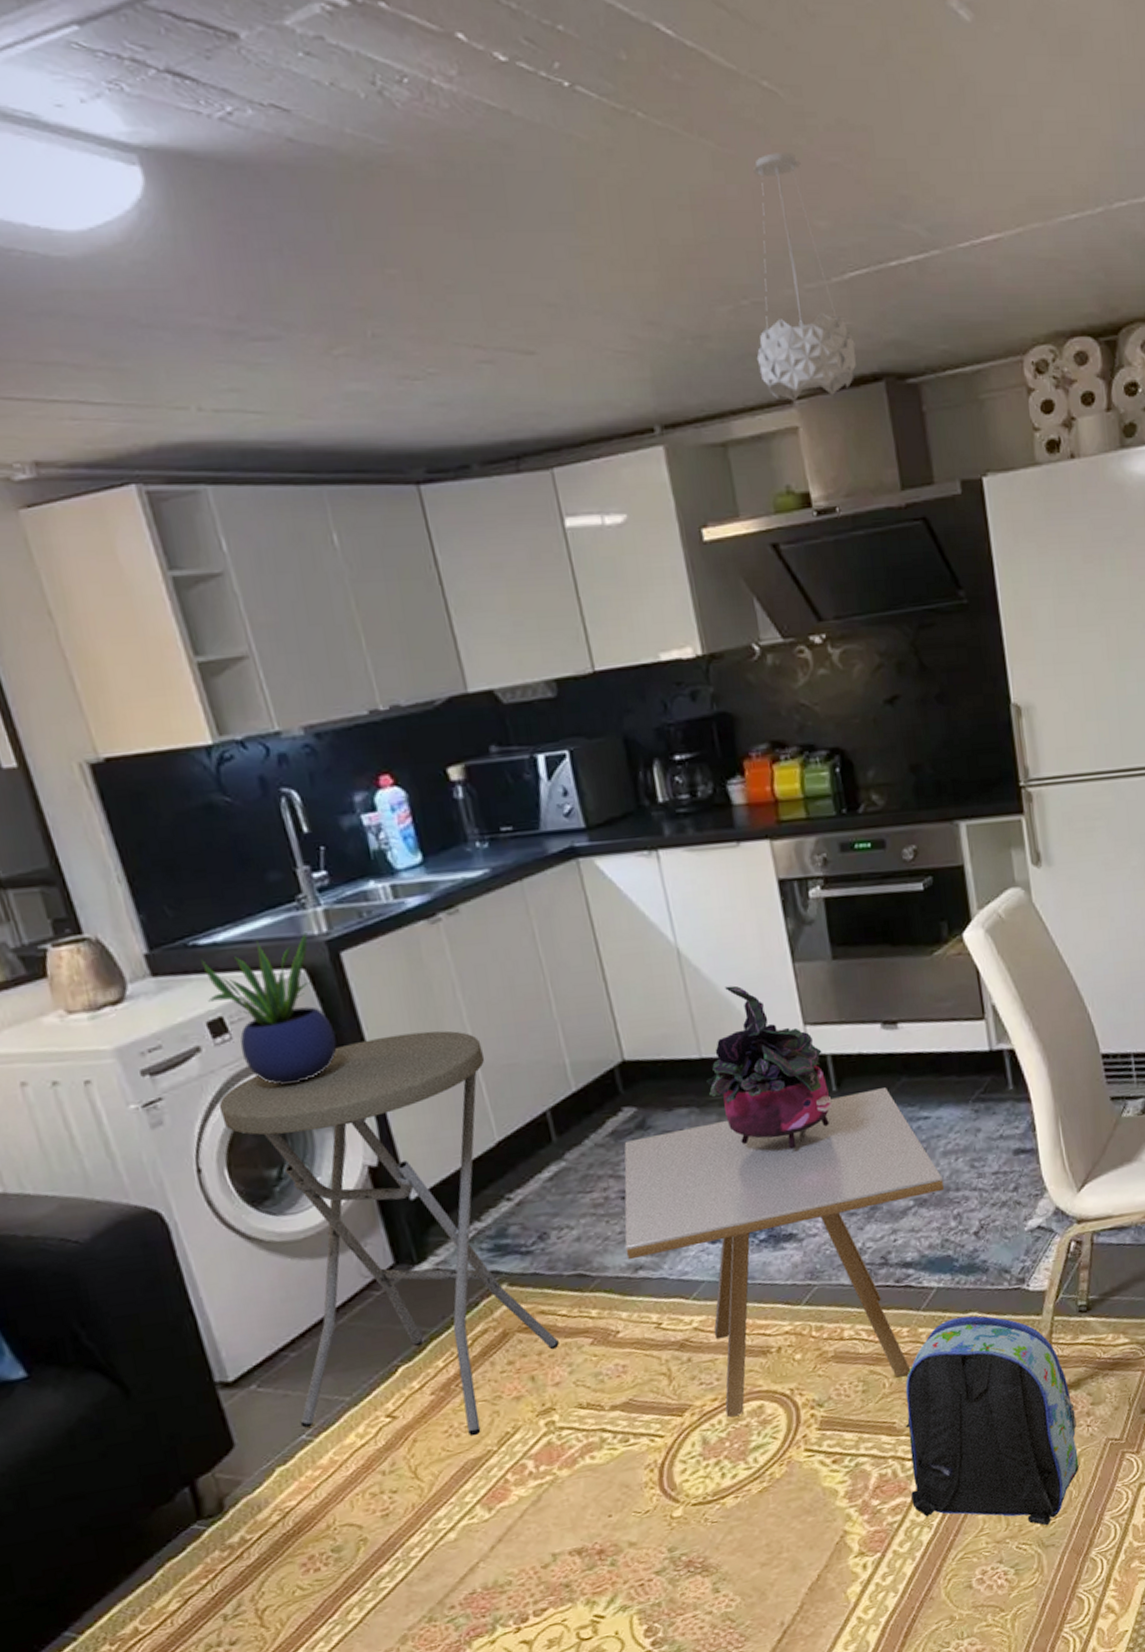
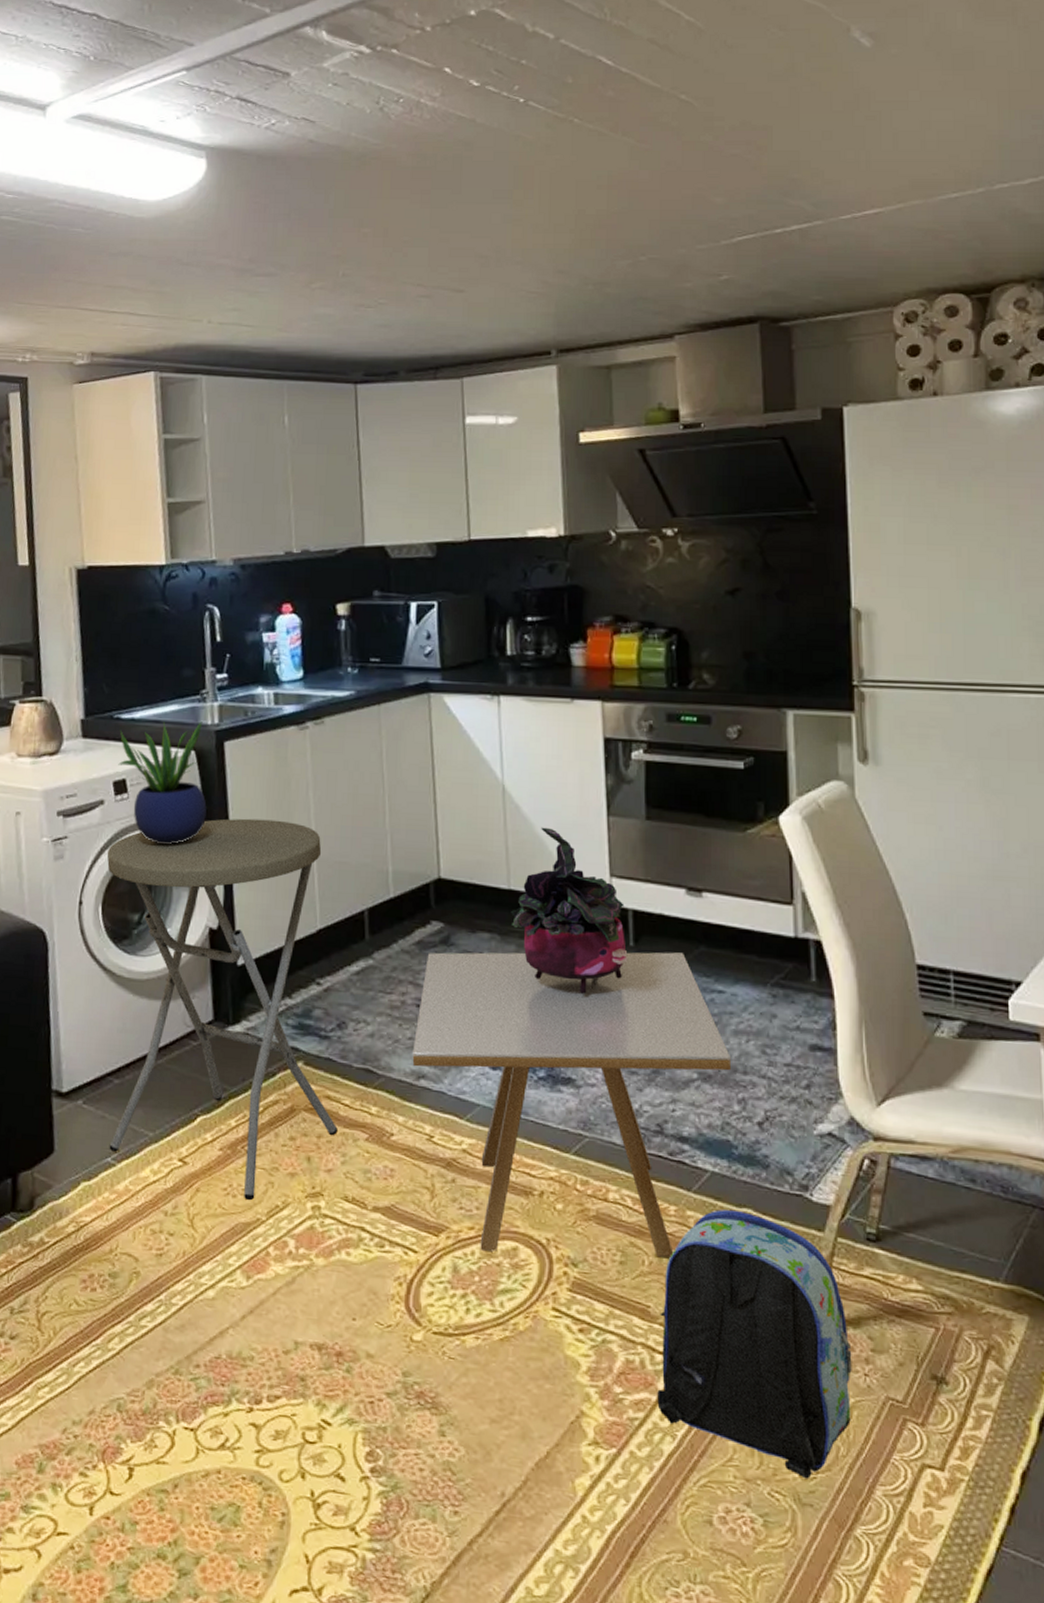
pendant light: present [753,151,857,401] -> none [646,146,736,336]

